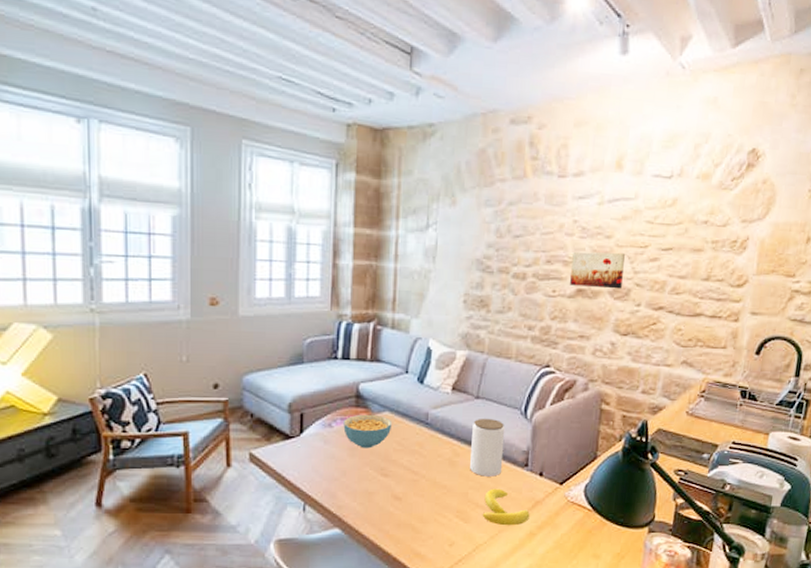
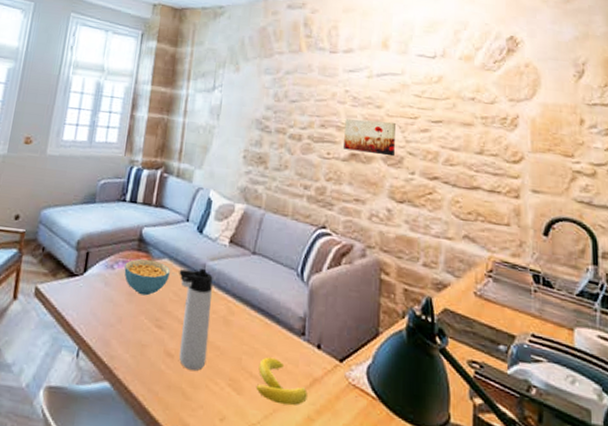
thermos bottle: none [401,418,437,508] -> present [178,269,213,371]
jar: present [470,418,506,477] -> none [244,275,282,343]

